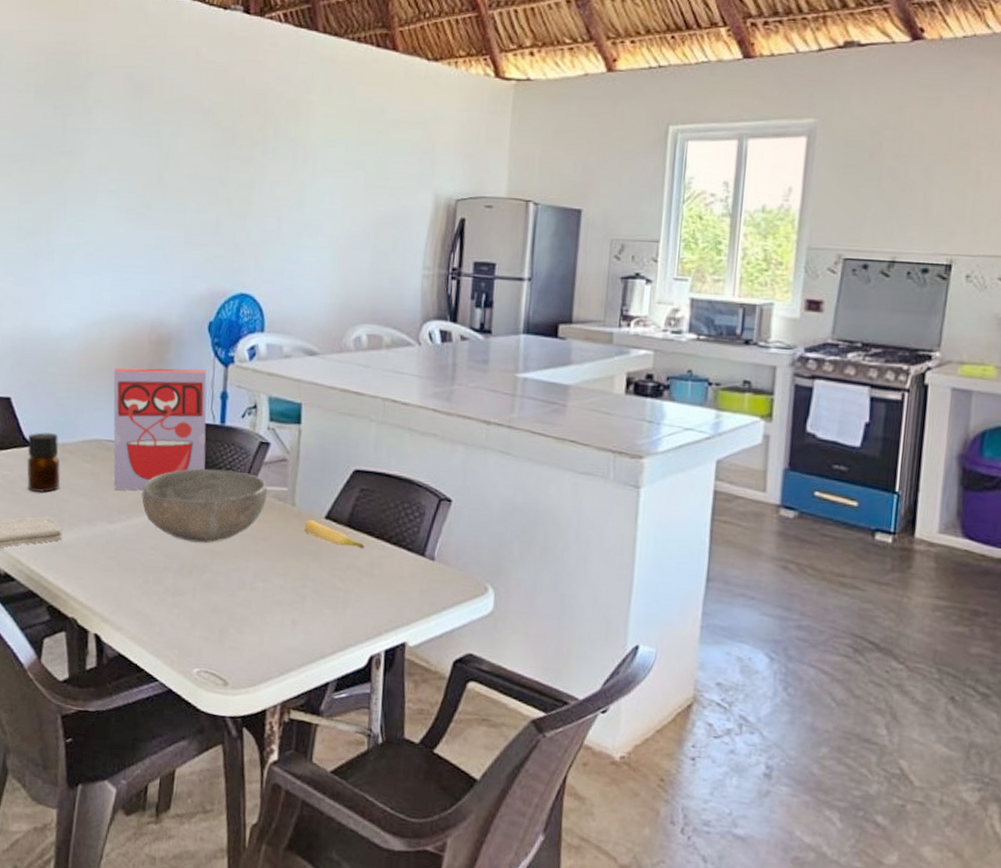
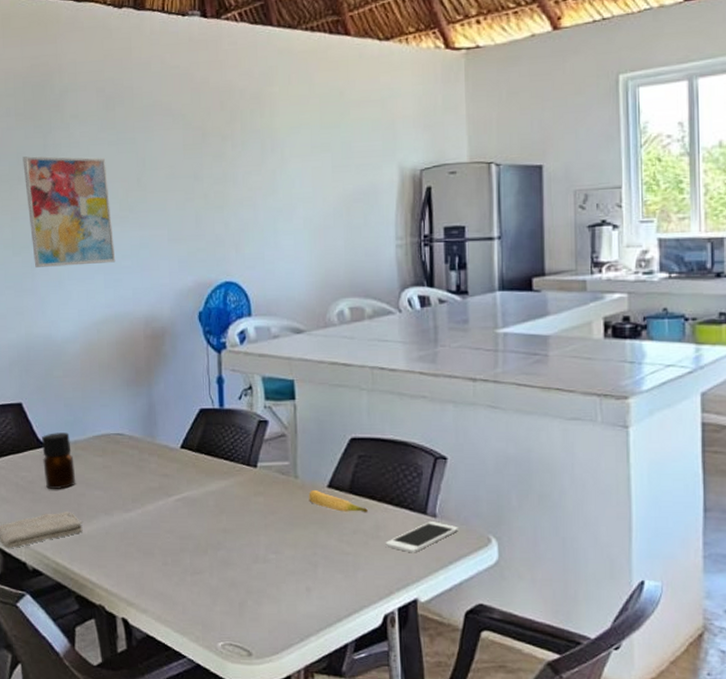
wall art: none [37,137,127,260] -> present [22,156,116,267]
cereal box: present [113,367,207,491] -> none [114,358,209,480]
bowl: present [141,468,267,543] -> none [152,451,270,522]
cell phone: none [378,564,457,595] -> present [385,521,459,553]

